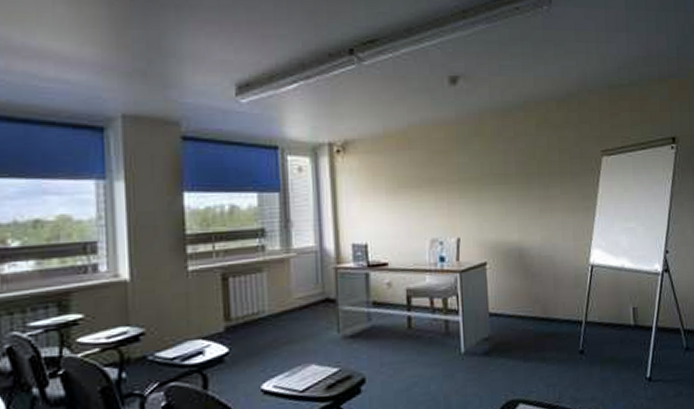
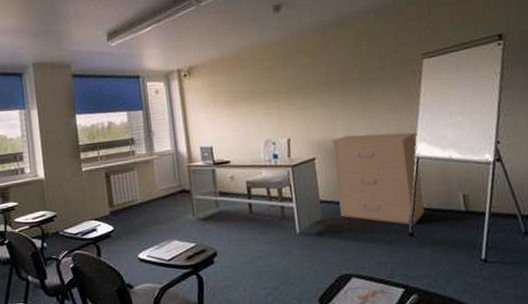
filing cabinet: none [504,237,596,342] -> present [330,132,425,225]

